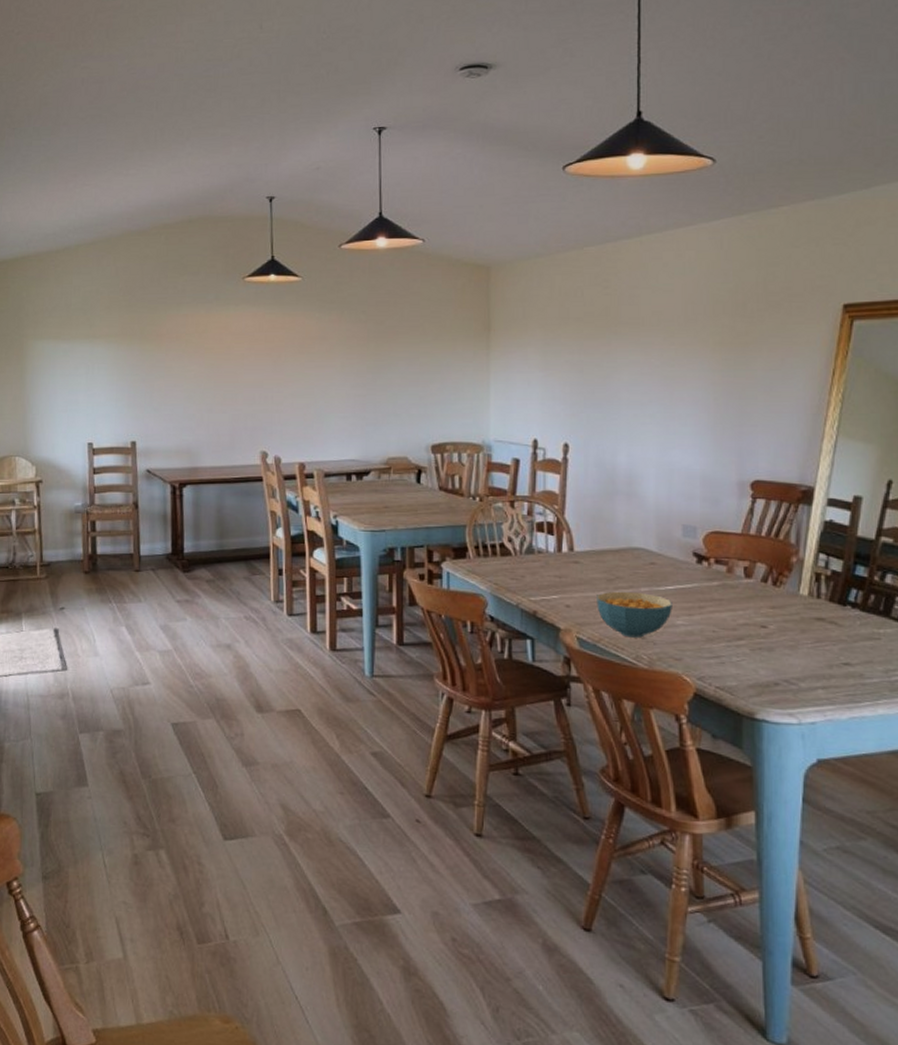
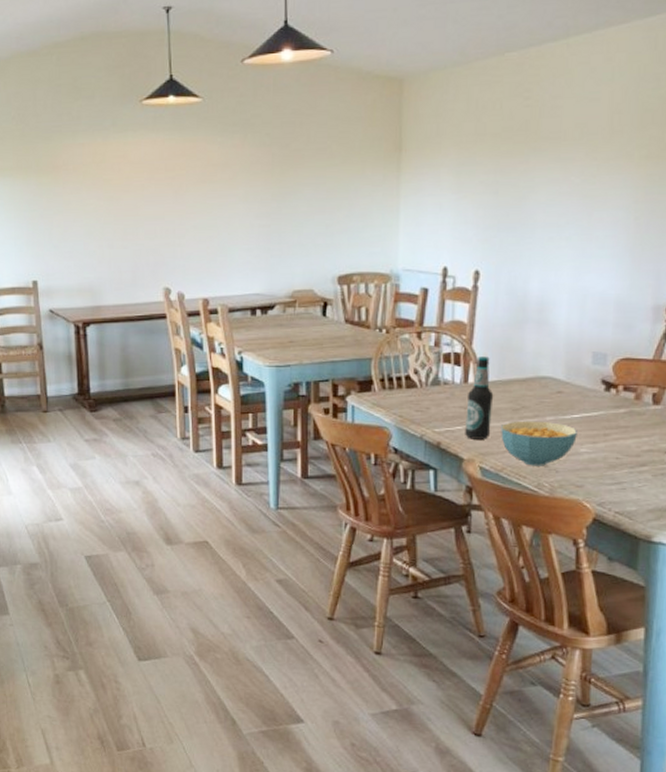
bottle: none [561,526,588,609] -> present [465,356,494,439]

